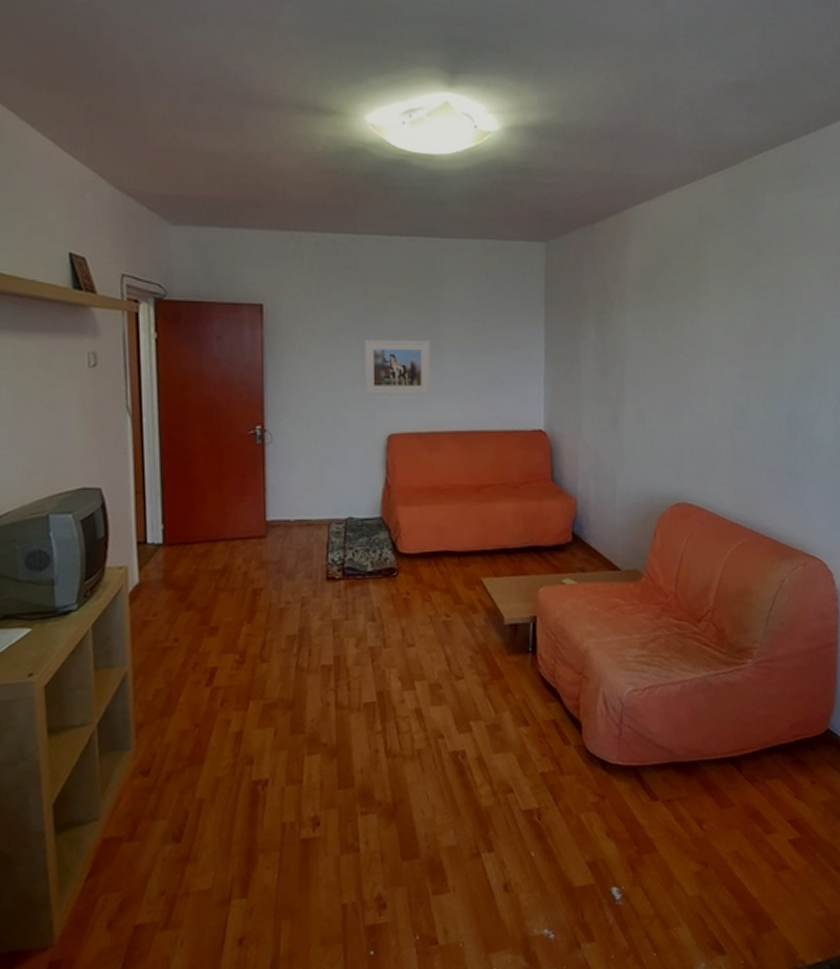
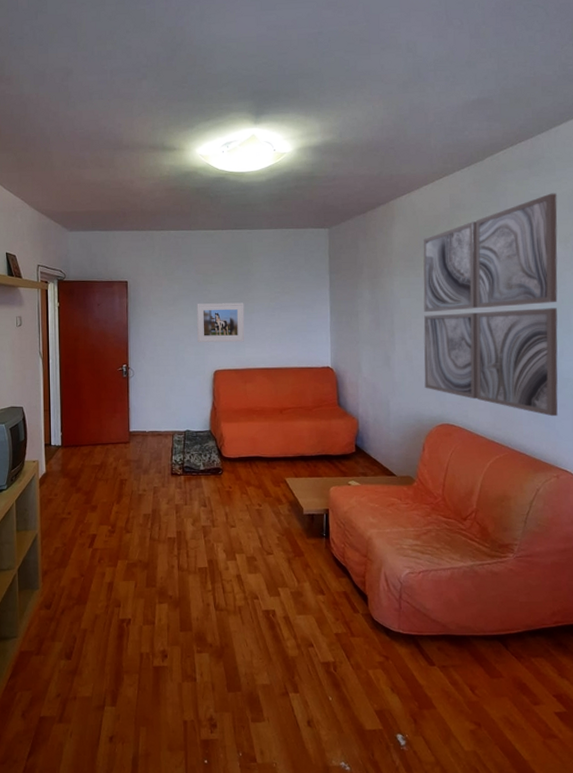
wall art: none [659,212,821,492] -> present [423,193,558,417]

